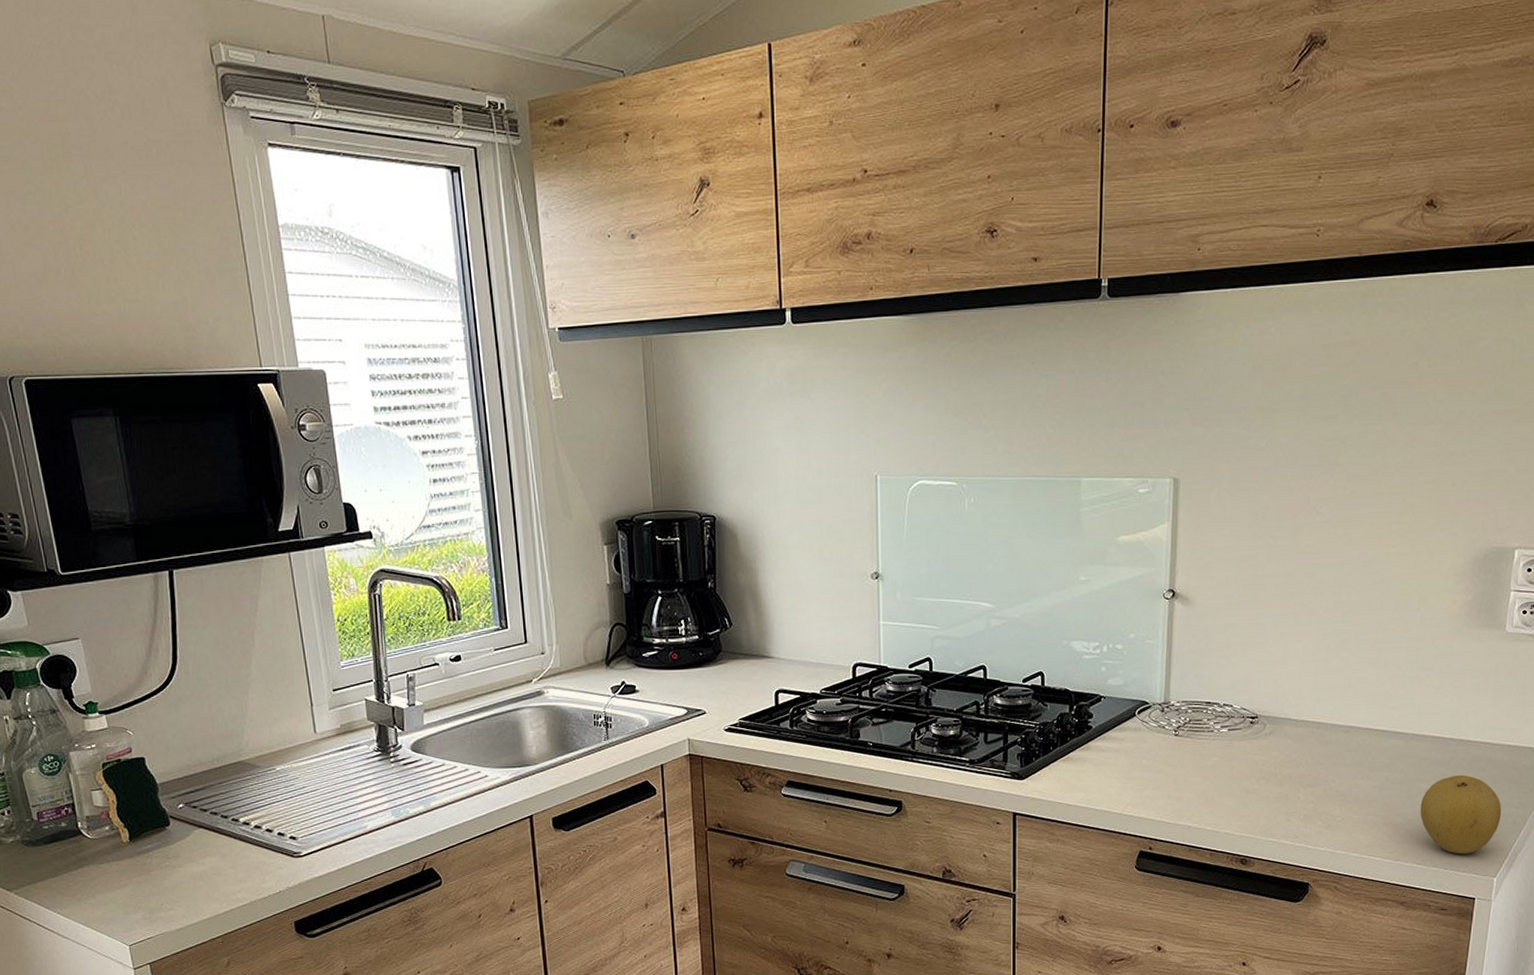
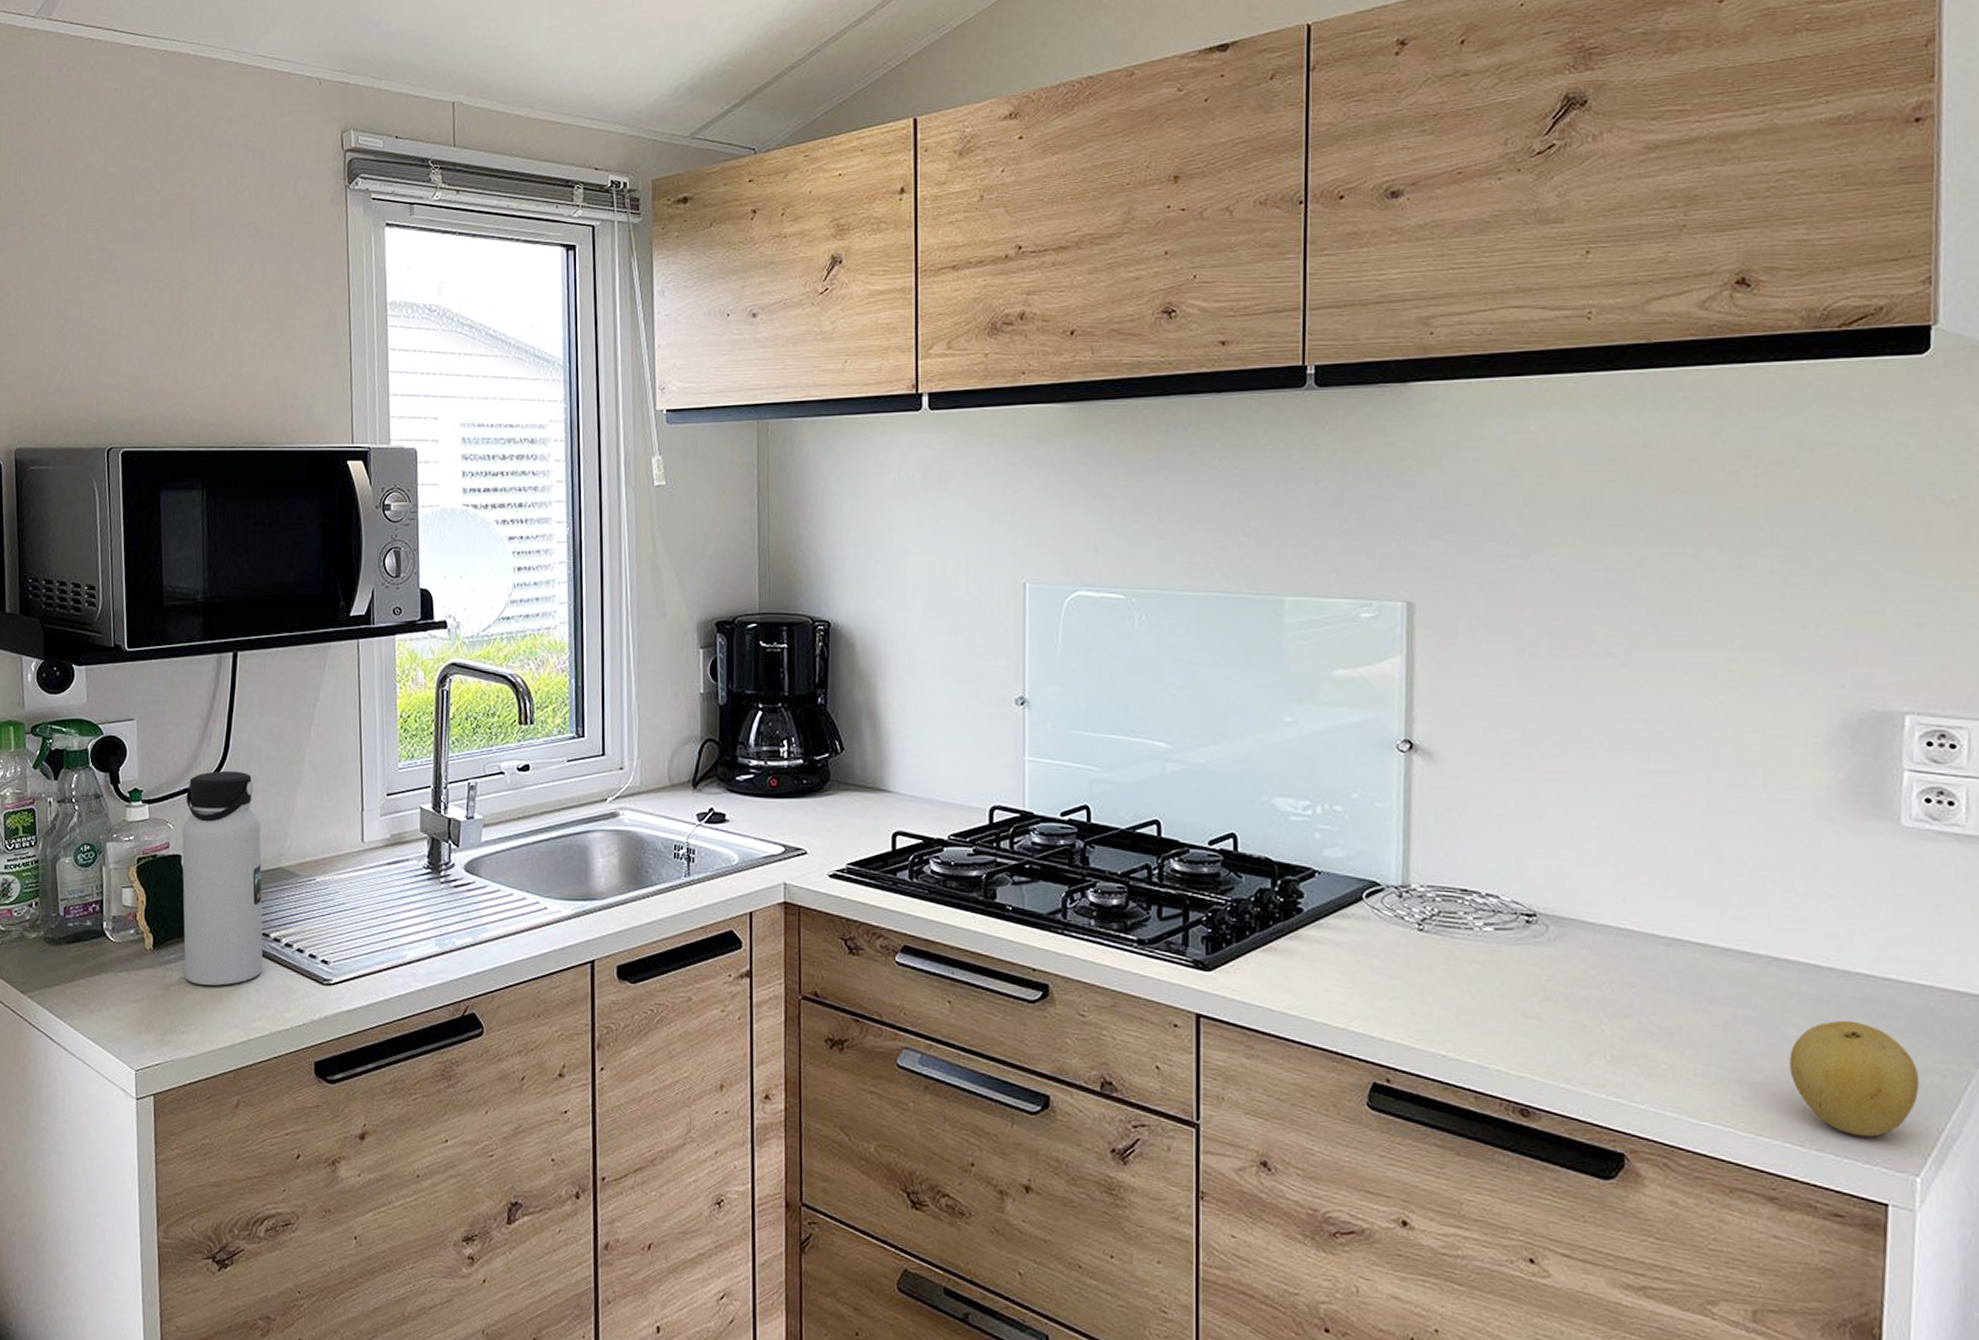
water bottle: none [141,679,237,868] -> present [182,770,263,986]

